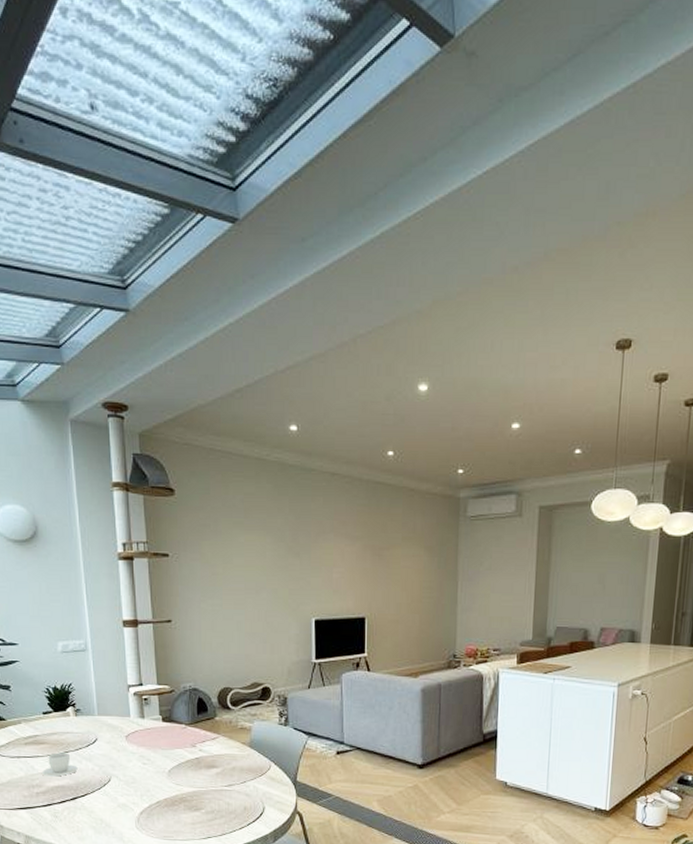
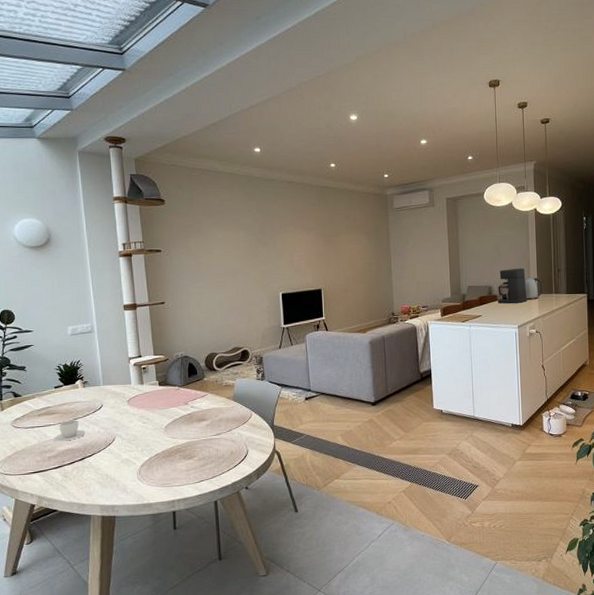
coffee maker: none [593,607,637,655] -> present [497,267,528,304]
kettle: none [633,620,659,652] -> present [525,277,543,300]

